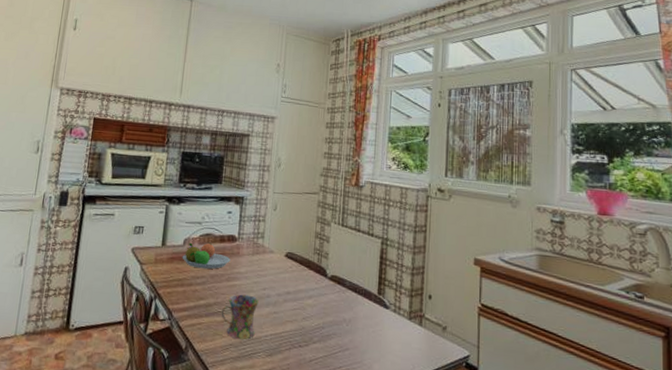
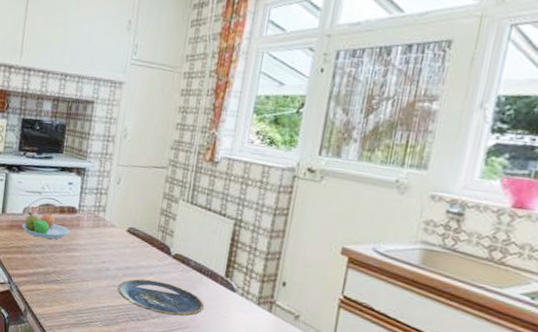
mug: present [221,294,259,340] -> none [59,265,98,309]
plate: none [278,303,362,338] -> present [117,279,205,316]

